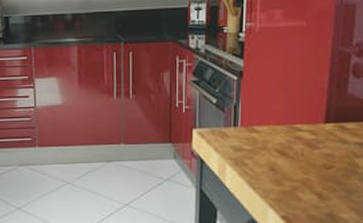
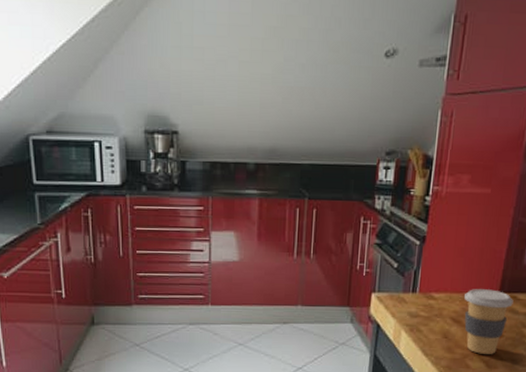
coffee cup: none [289,120,341,186] -> present [464,289,514,354]

